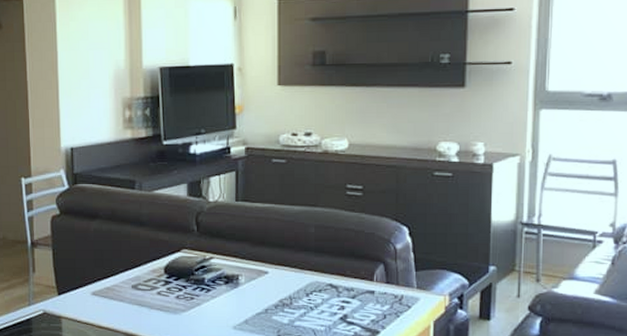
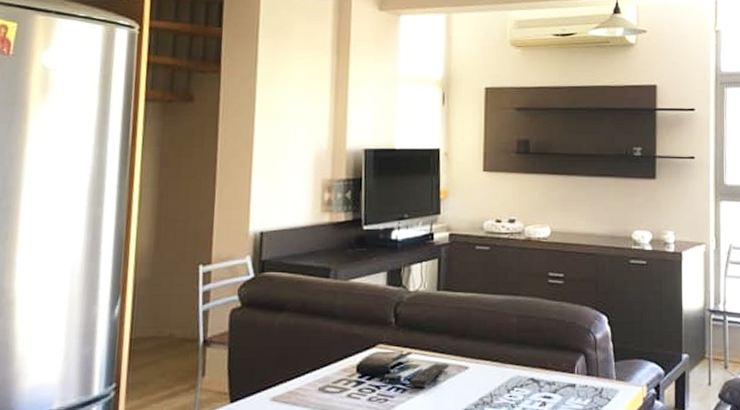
remote control: none [212,267,250,290] -> present [408,363,450,388]

